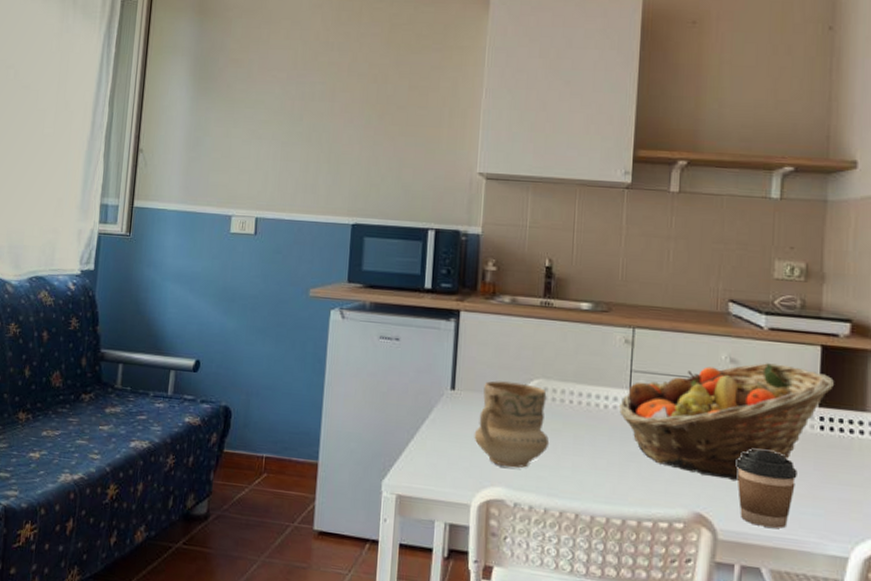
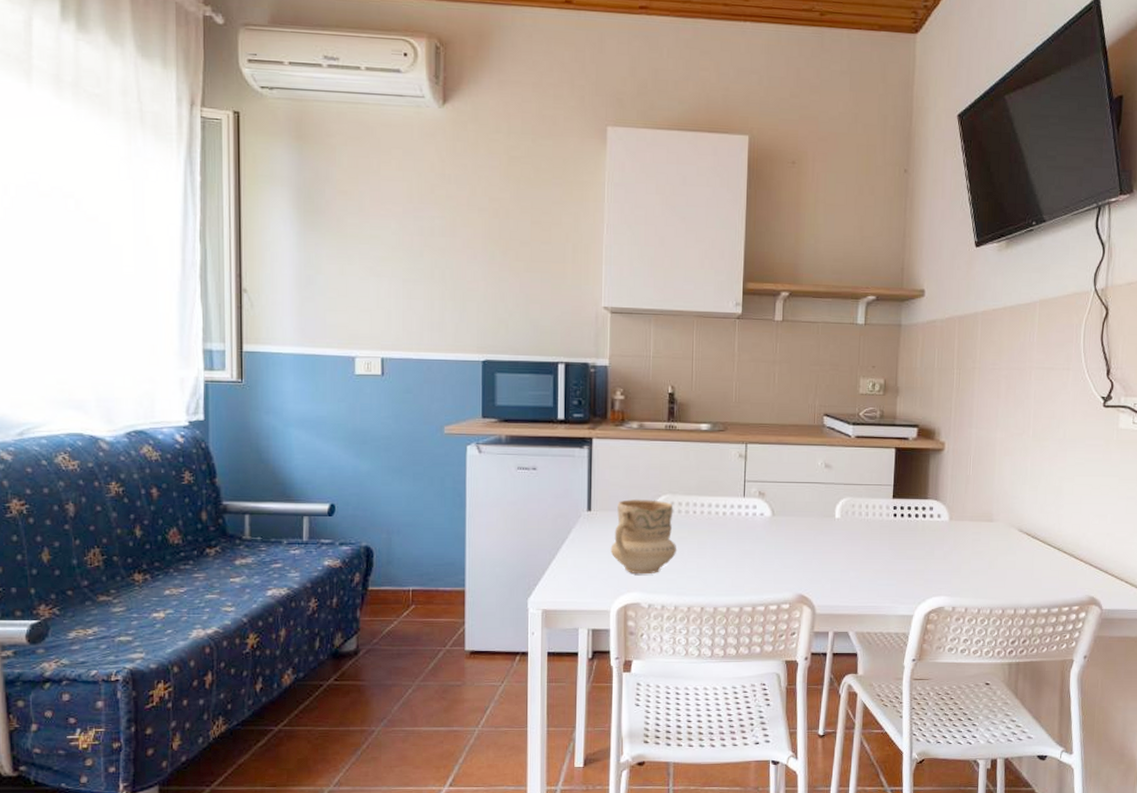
fruit basket: present [618,363,835,482] -> none [735,466,905,565]
coffee cup: present [736,449,797,529] -> none [829,537,876,599]

